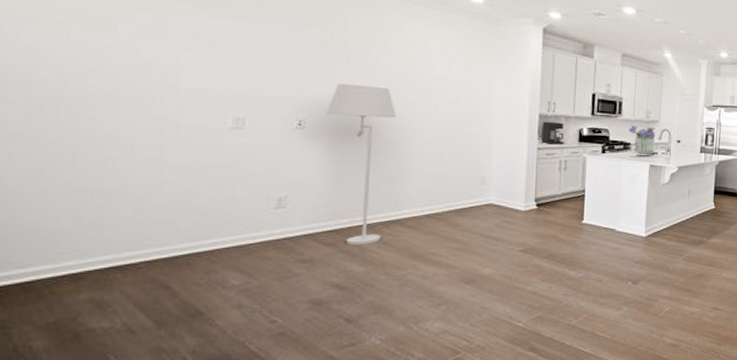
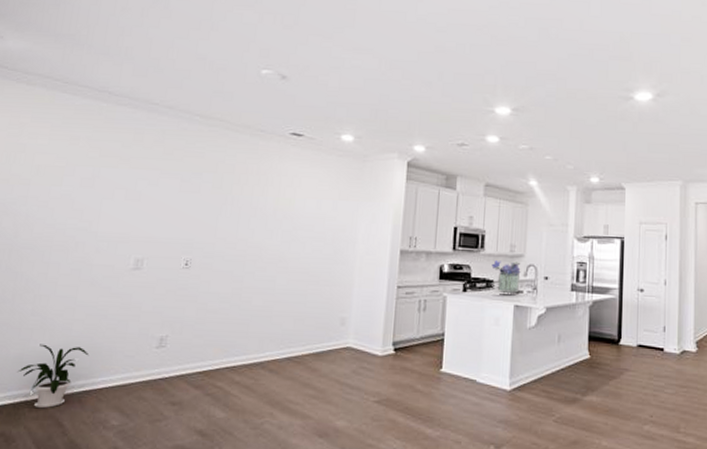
house plant: none [98,207,191,273] -> present [17,344,89,409]
floor lamp: present [326,83,396,245] -> none [209,224,269,389]
coffee maker: present [541,121,564,145] -> none [401,257,425,283]

